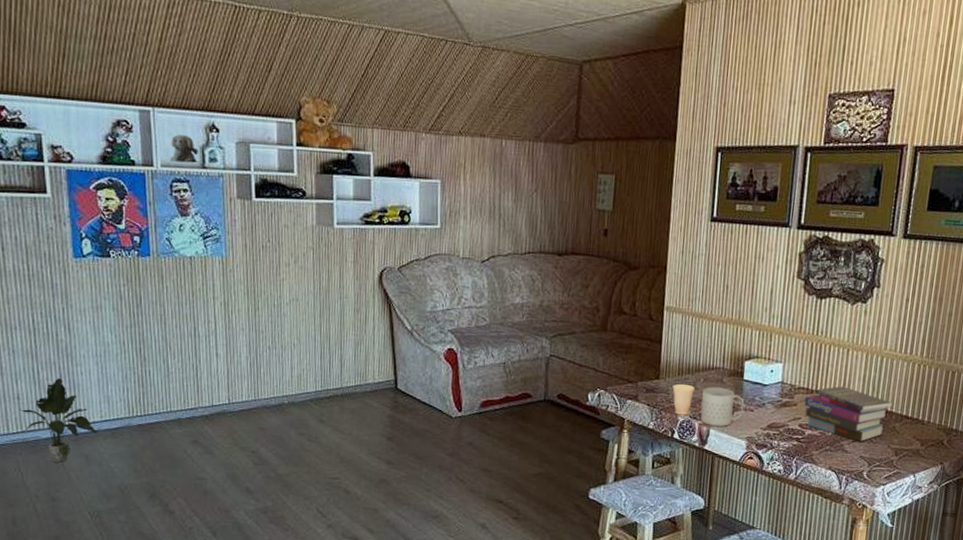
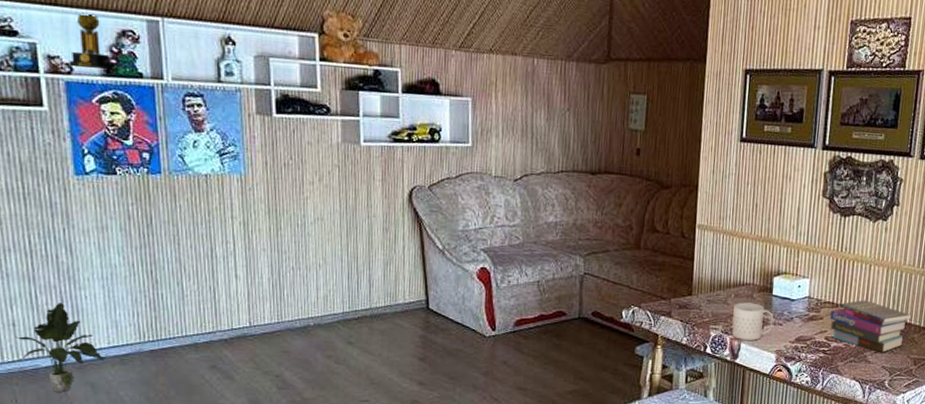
trophy: none [70,104,110,158] -> present [69,12,115,70]
plush toy: present [169,135,198,164] -> none [181,47,213,77]
cup: present [672,383,695,415] -> none [704,299,726,331]

